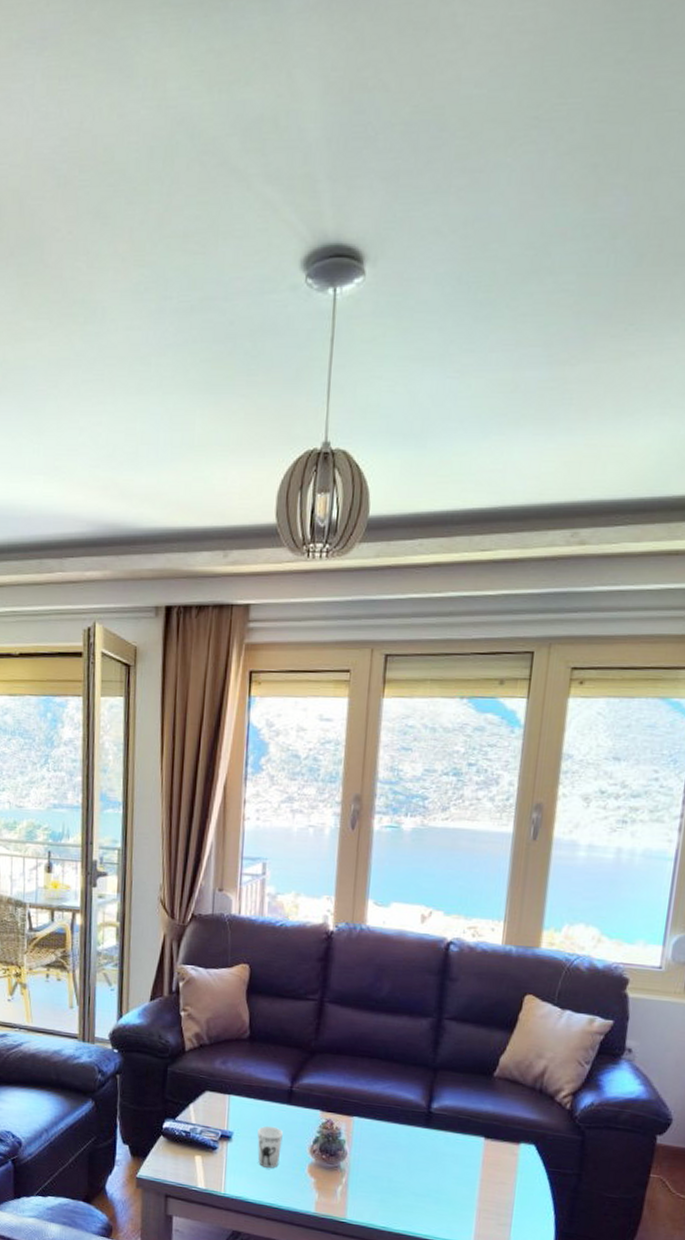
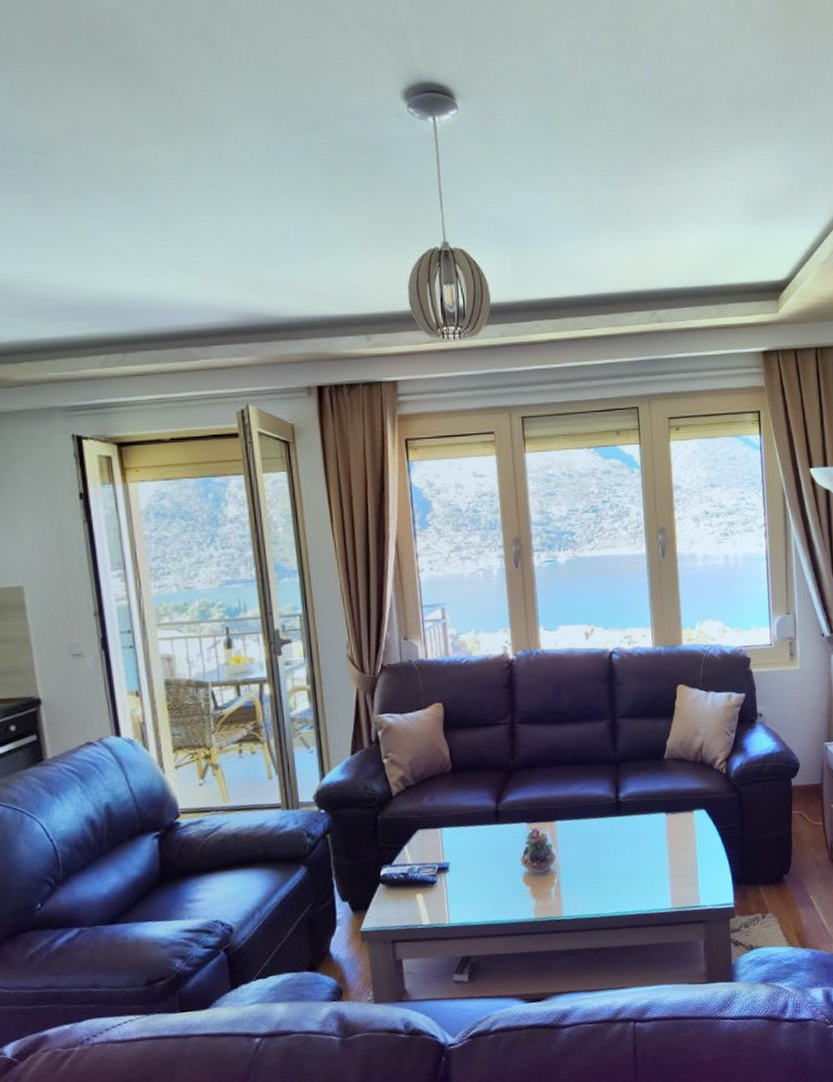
cup: present [257,1126,283,1168] -> none [472,847,496,888]

